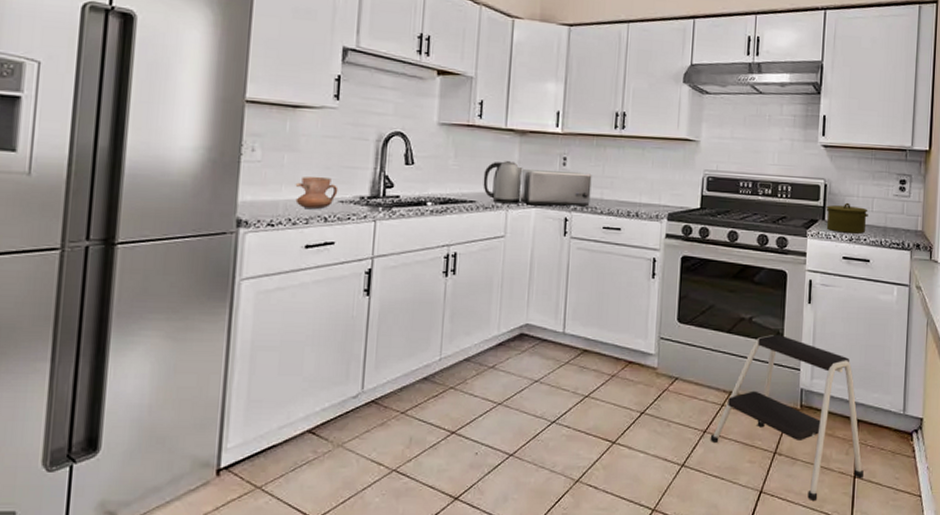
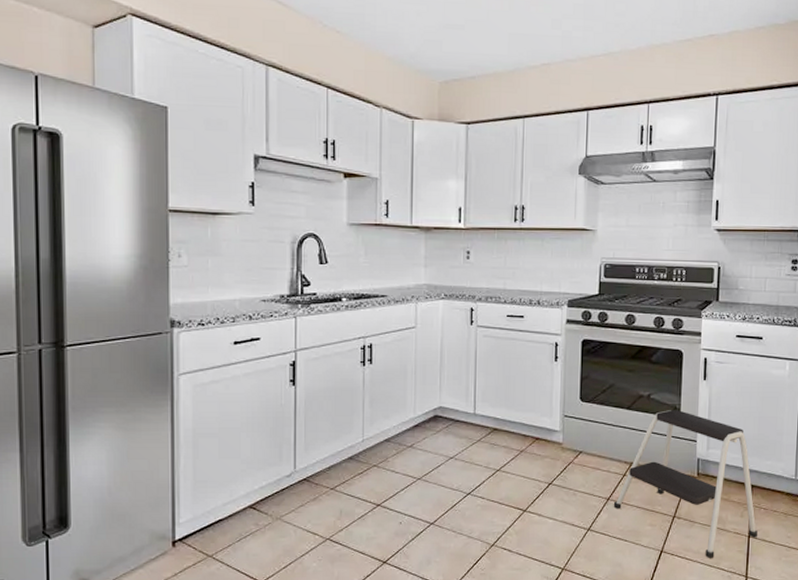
ceramic jug: present [295,176,339,209] -> none [220,278,260,308]
kettle: present [483,161,523,204] -> none [393,257,429,297]
toaster: present [519,169,592,207] -> none [428,263,495,298]
cooking pot: present [826,202,868,234] -> none [720,283,761,313]

